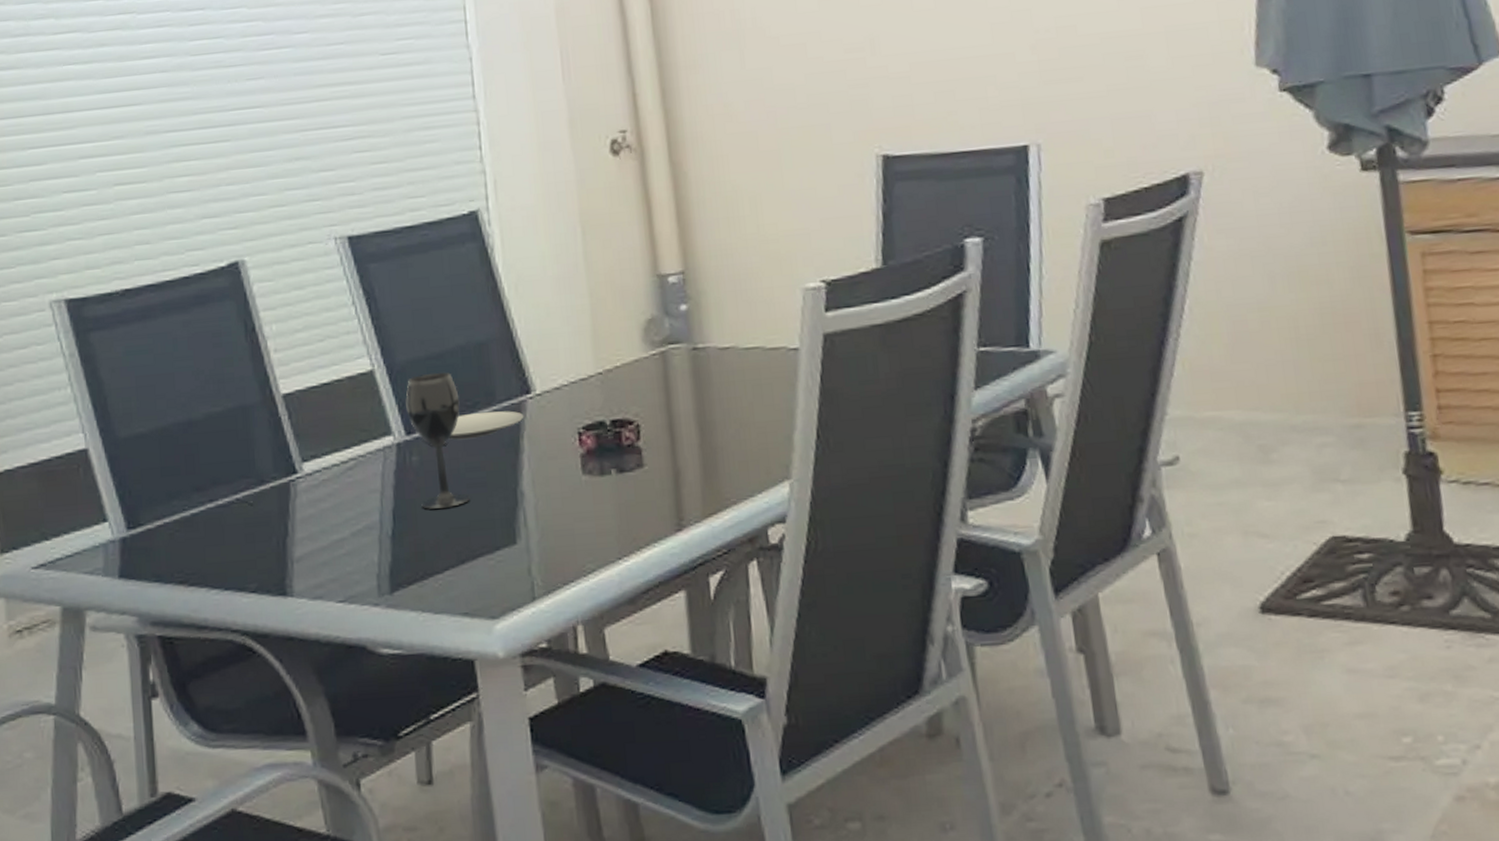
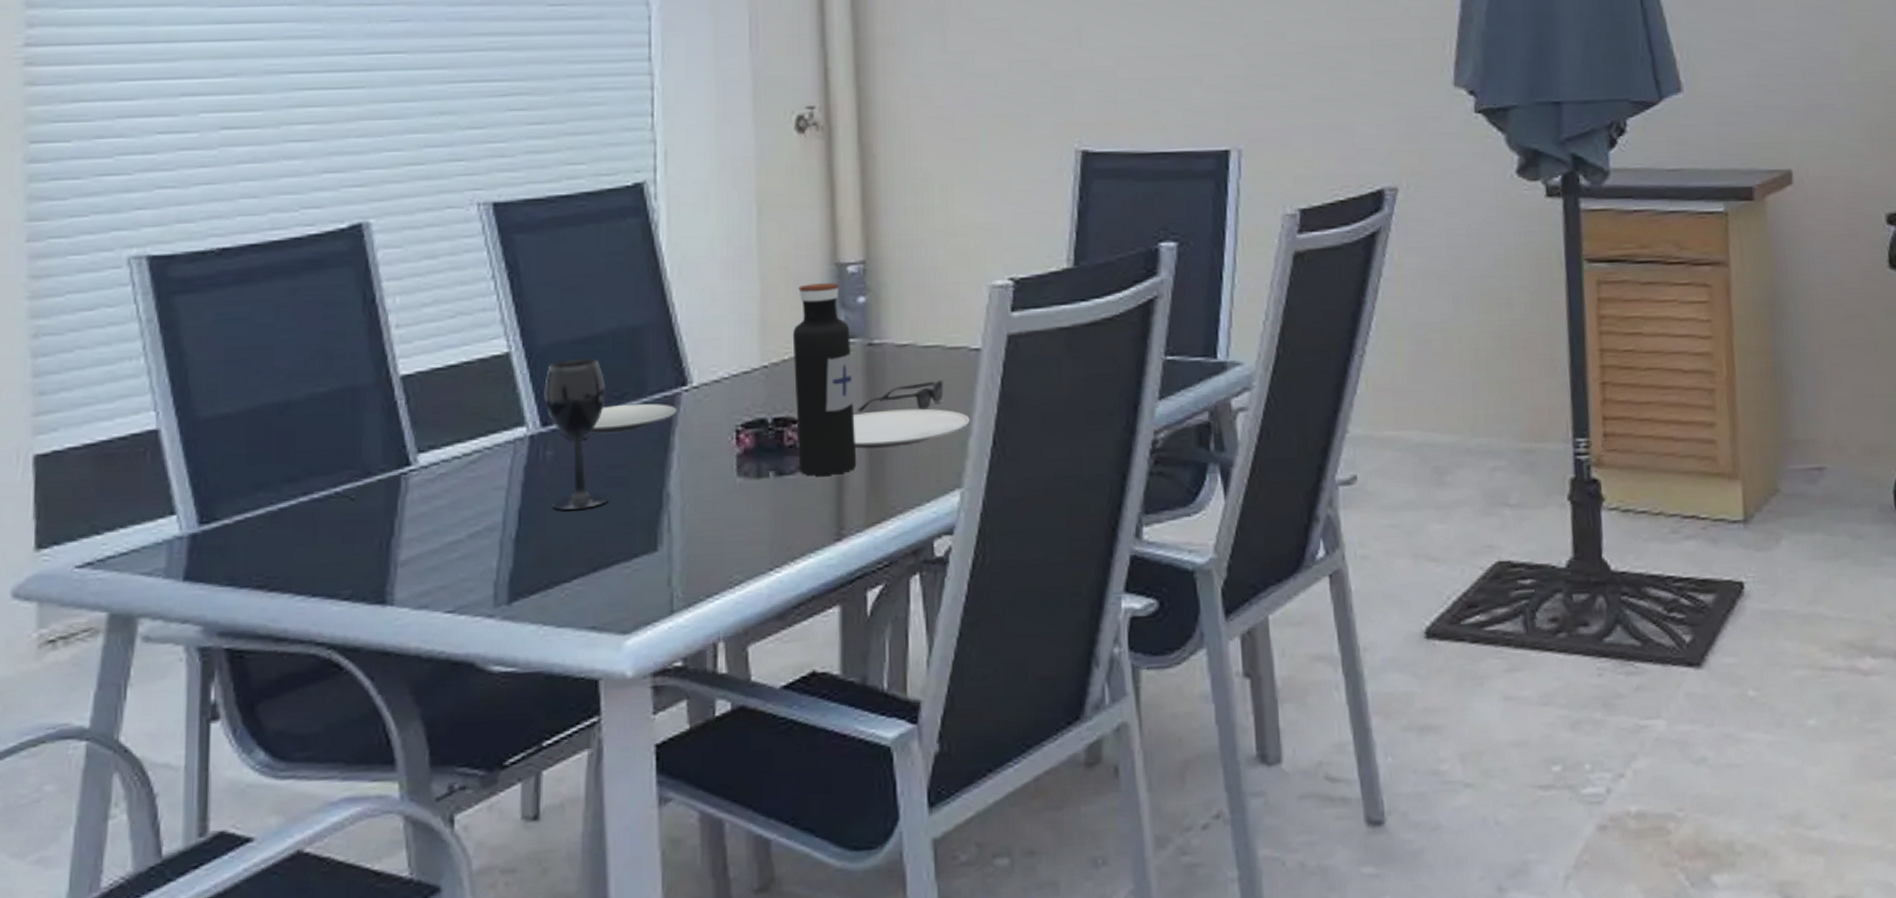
water bottle: none [622,293,691,472] -> present [792,283,857,476]
plate: none [684,406,794,446] -> present [853,408,970,449]
sunglasses: none [687,378,767,412] -> present [857,379,944,413]

